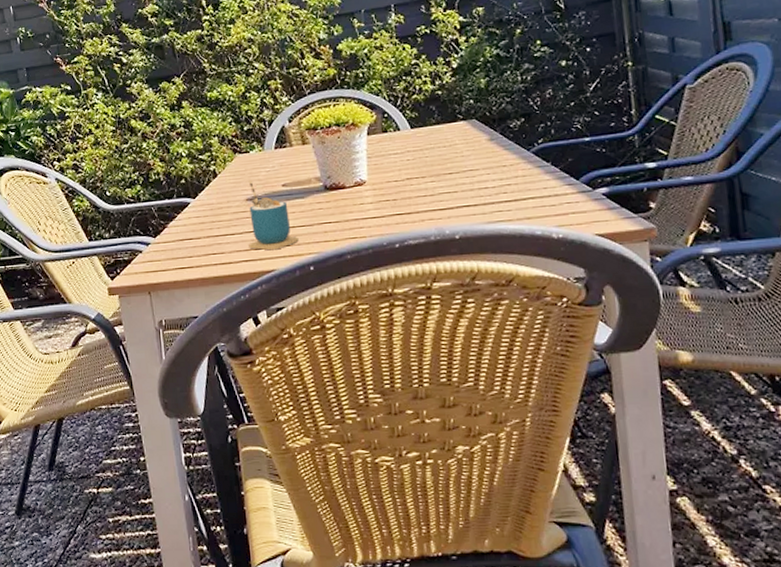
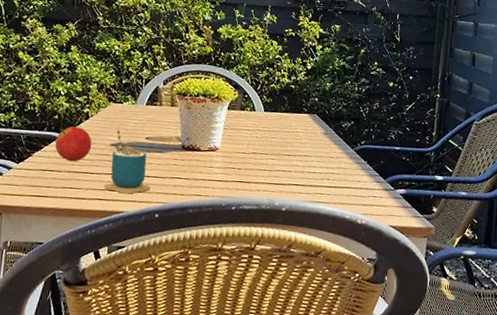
fruit: none [187,187,226,226] -> present [55,126,92,162]

